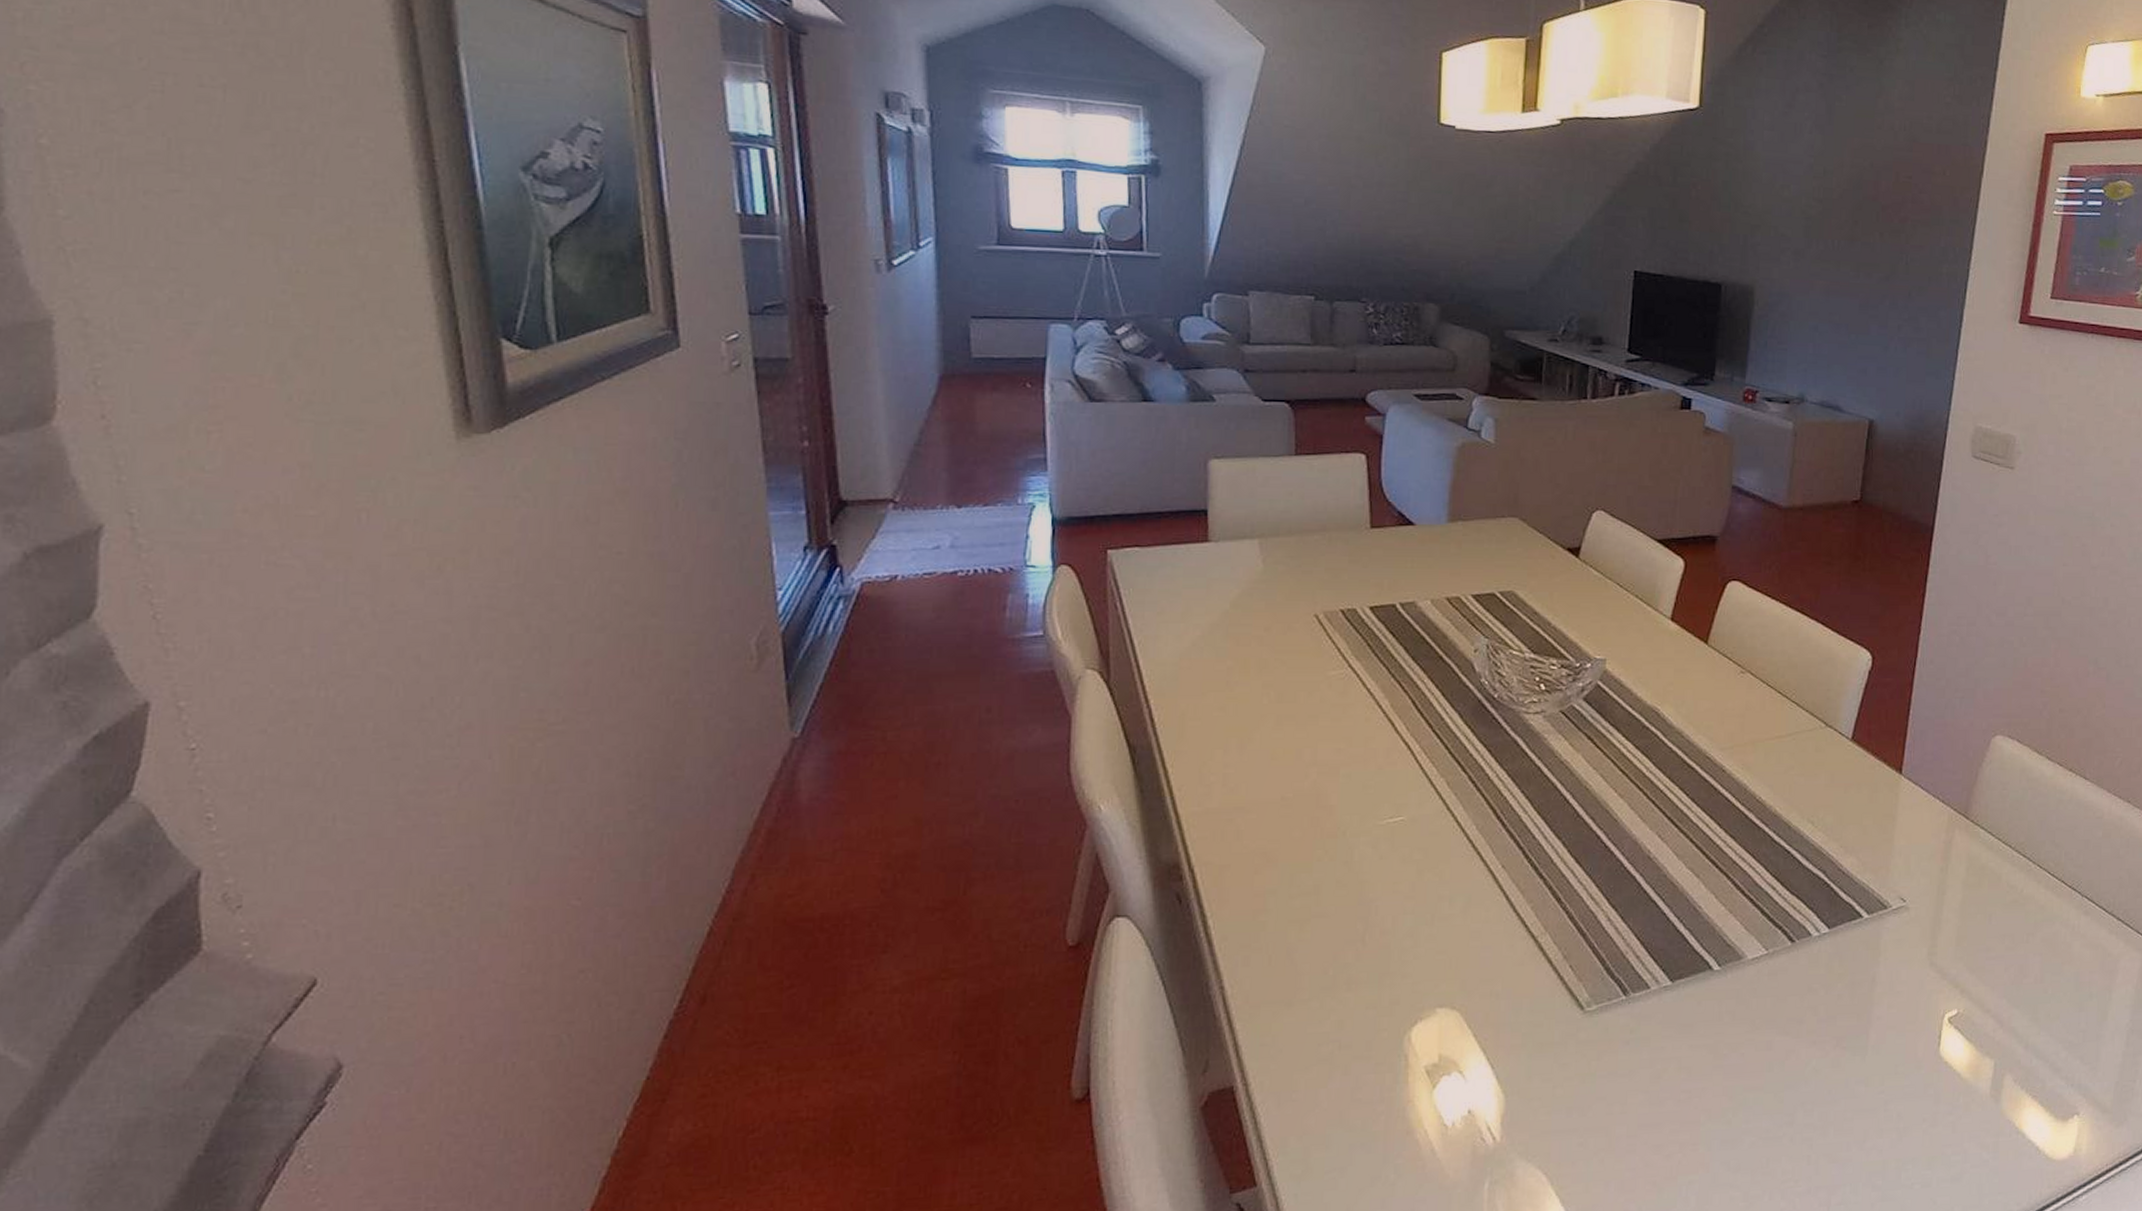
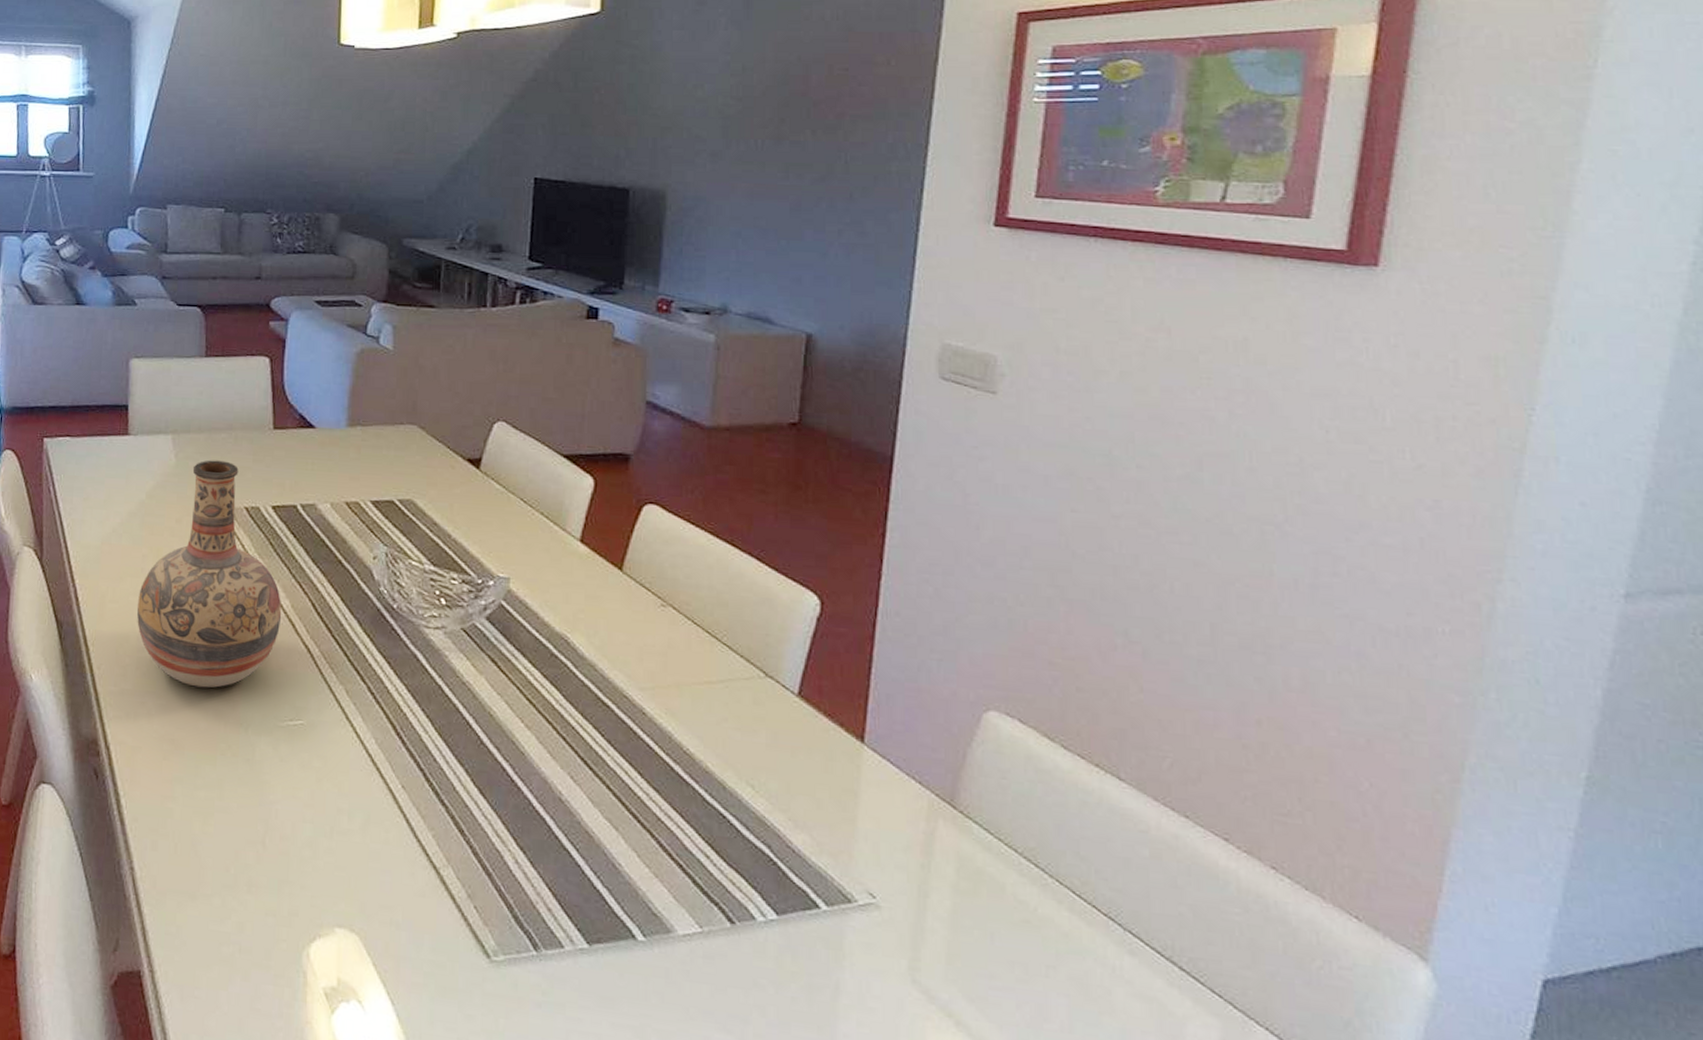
vase: none [1222,563,1380,797] -> present [137,460,281,688]

